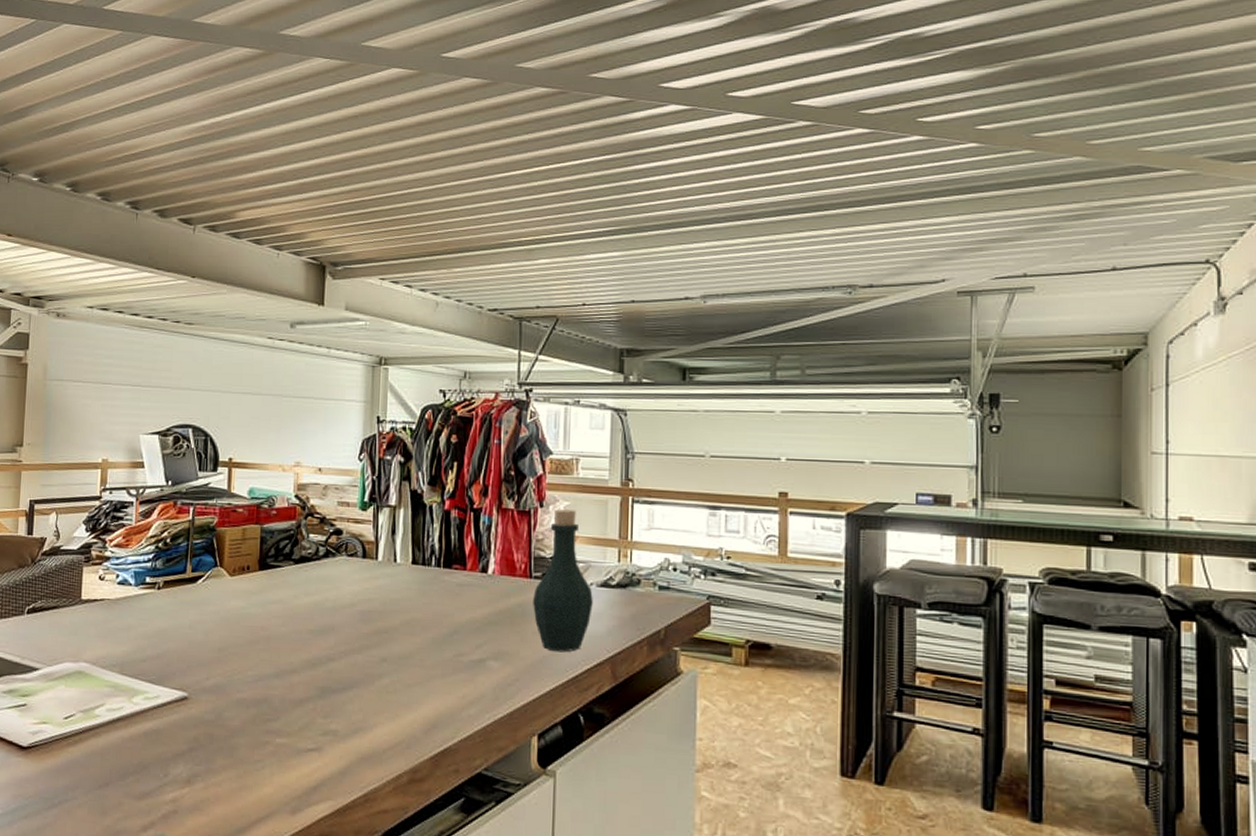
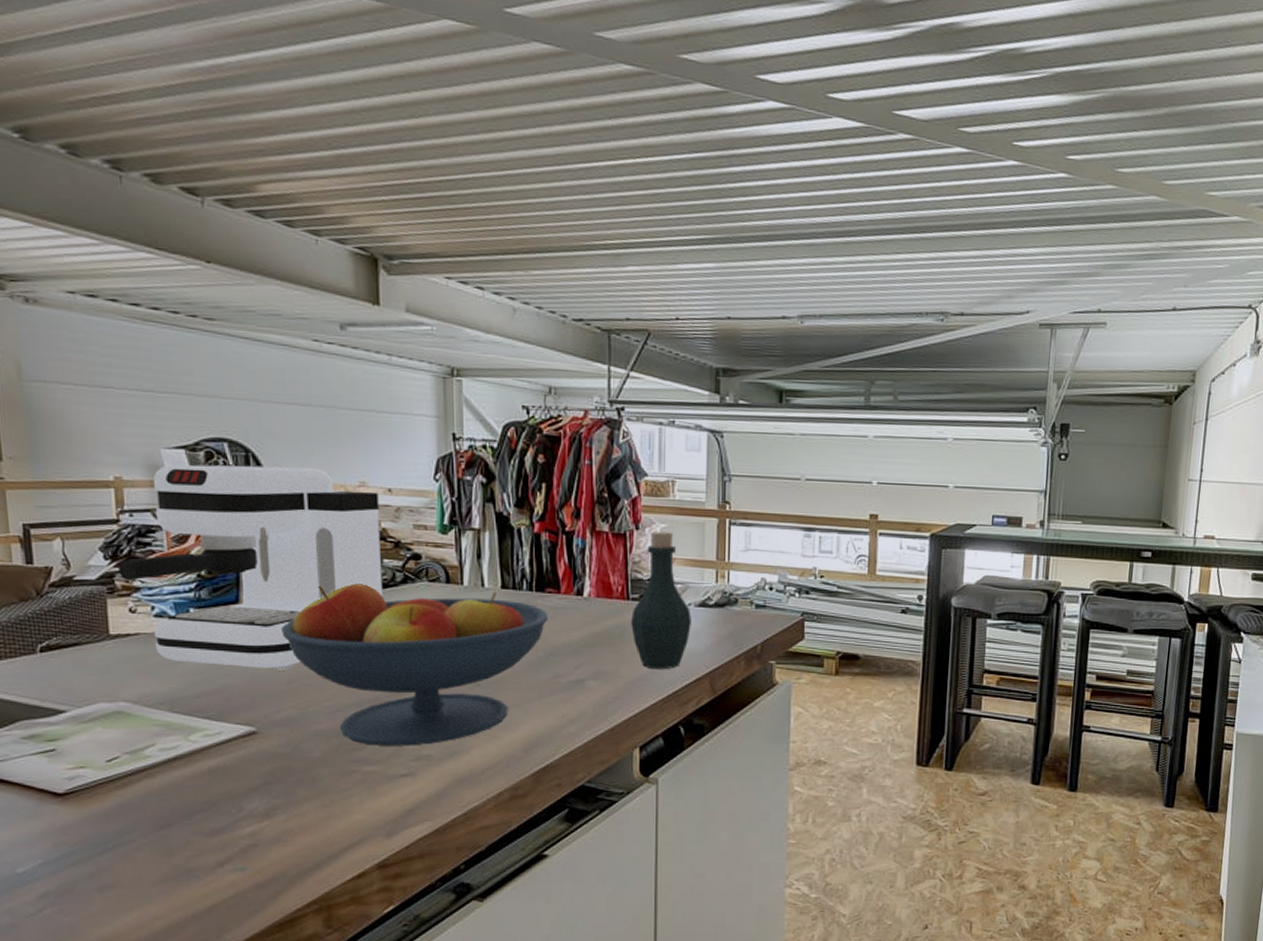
coffee maker: none [95,448,310,639] -> present [118,464,383,670]
fruit bowl: none [218,556,454,720] -> present [281,583,548,746]

